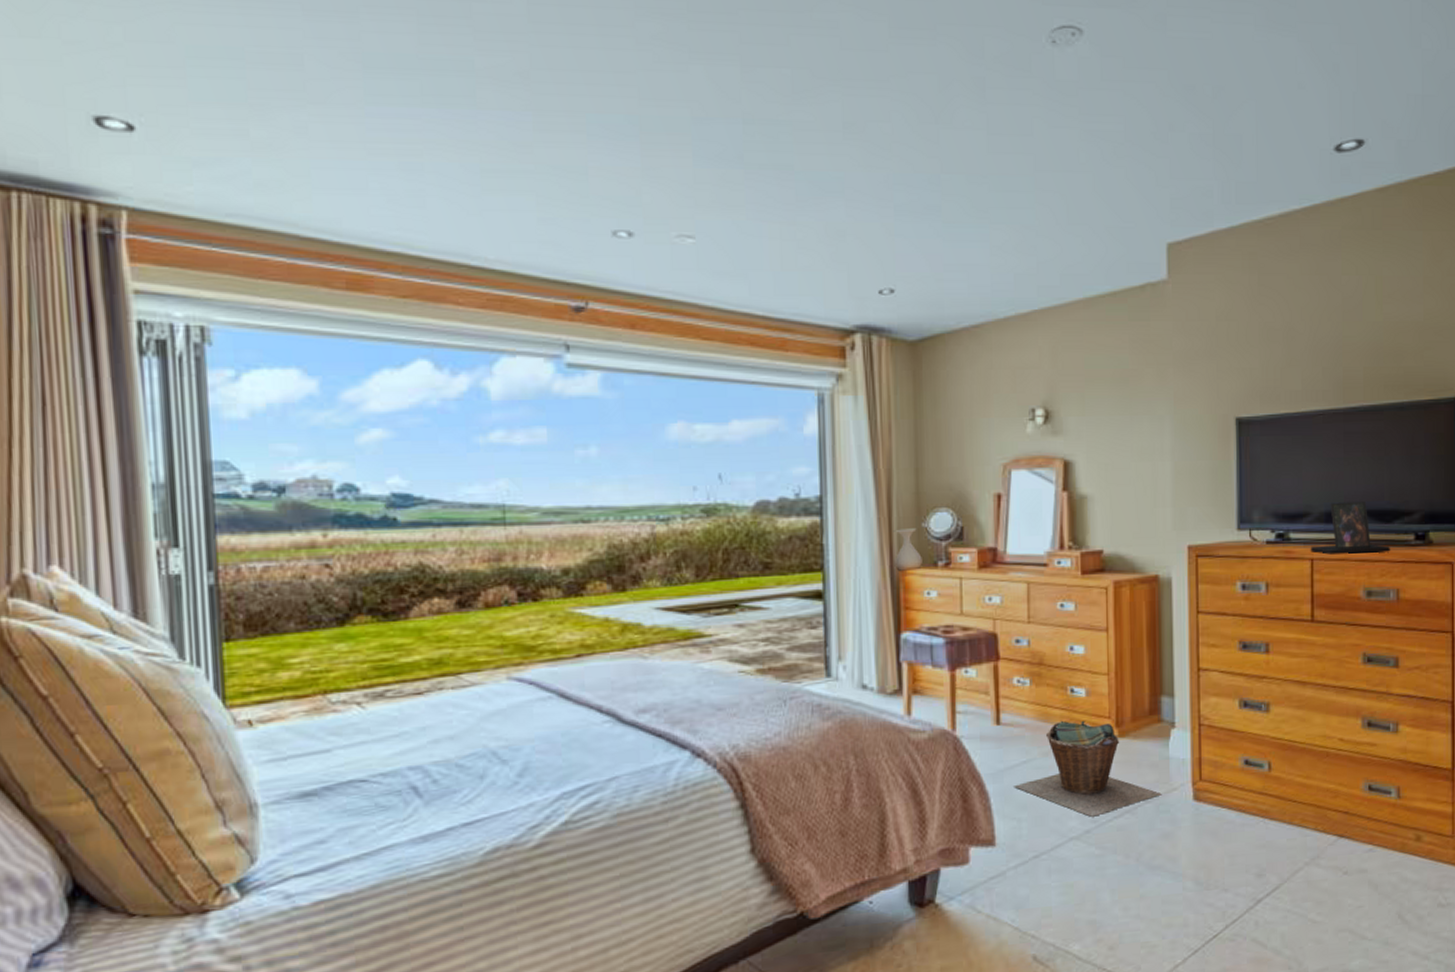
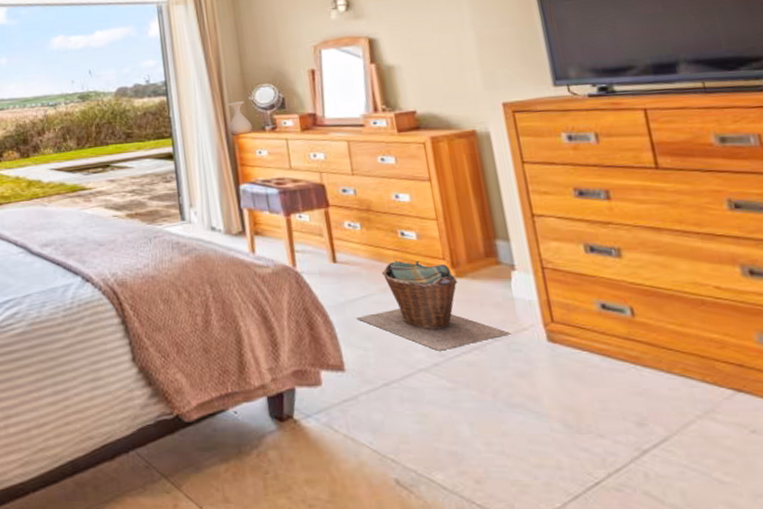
photo frame: present [1311,501,1390,556] -> none [641,51,741,105]

